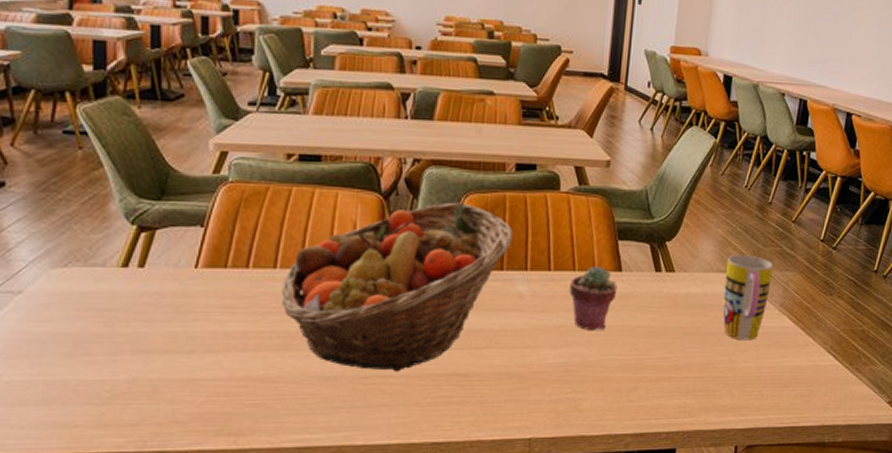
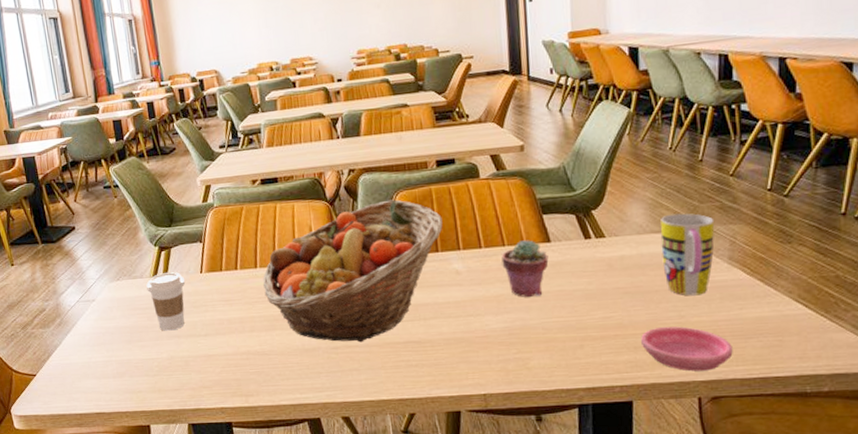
coffee cup: none [110,261,171,343] -> present [146,271,186,331]
saucer: none [692,370,771,419] -> present [641,326,733,372]

